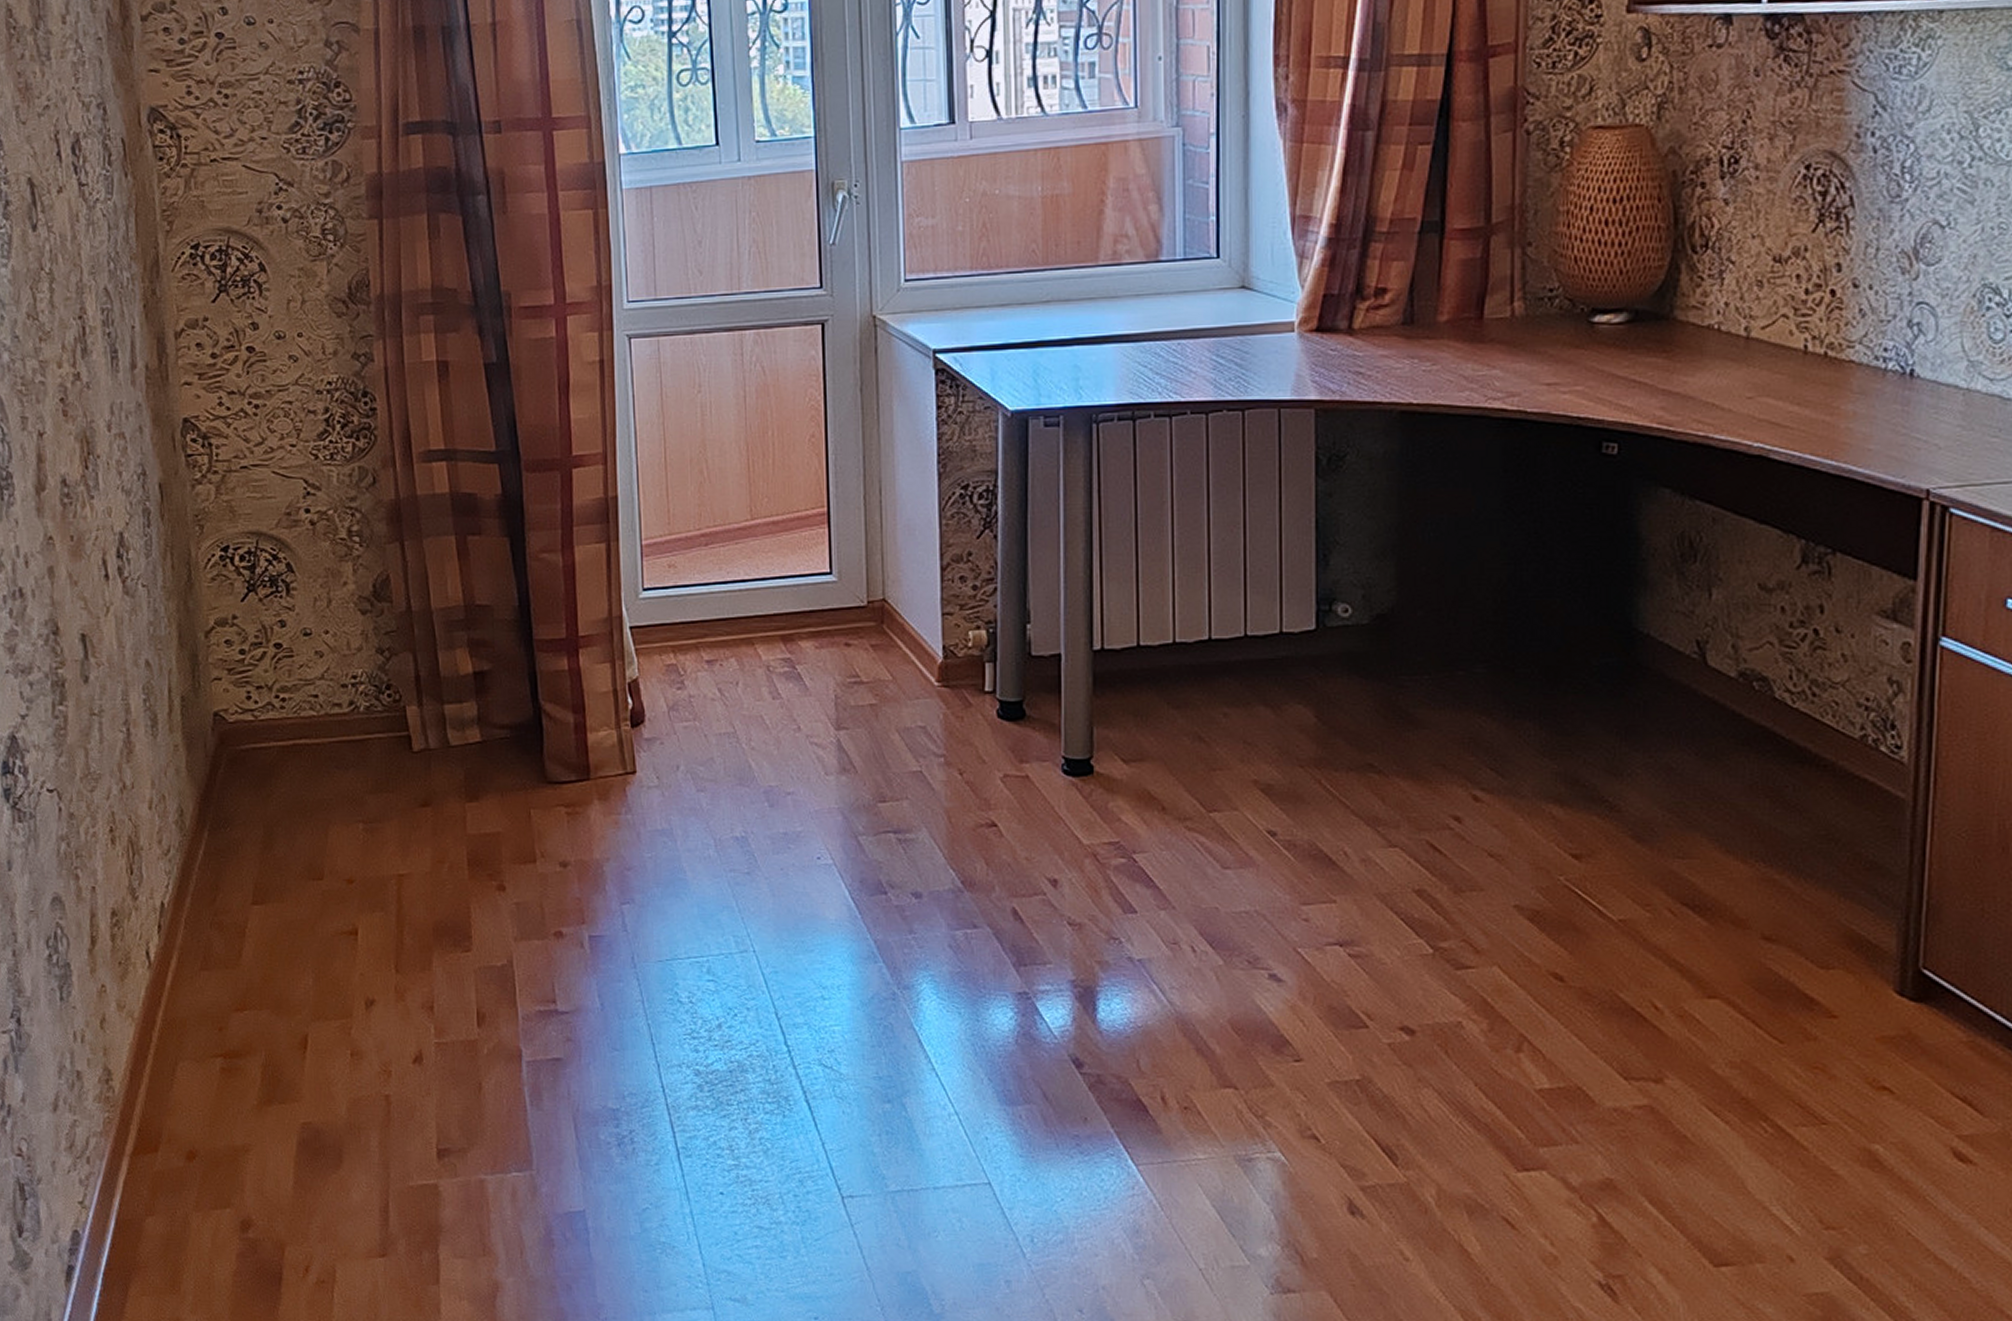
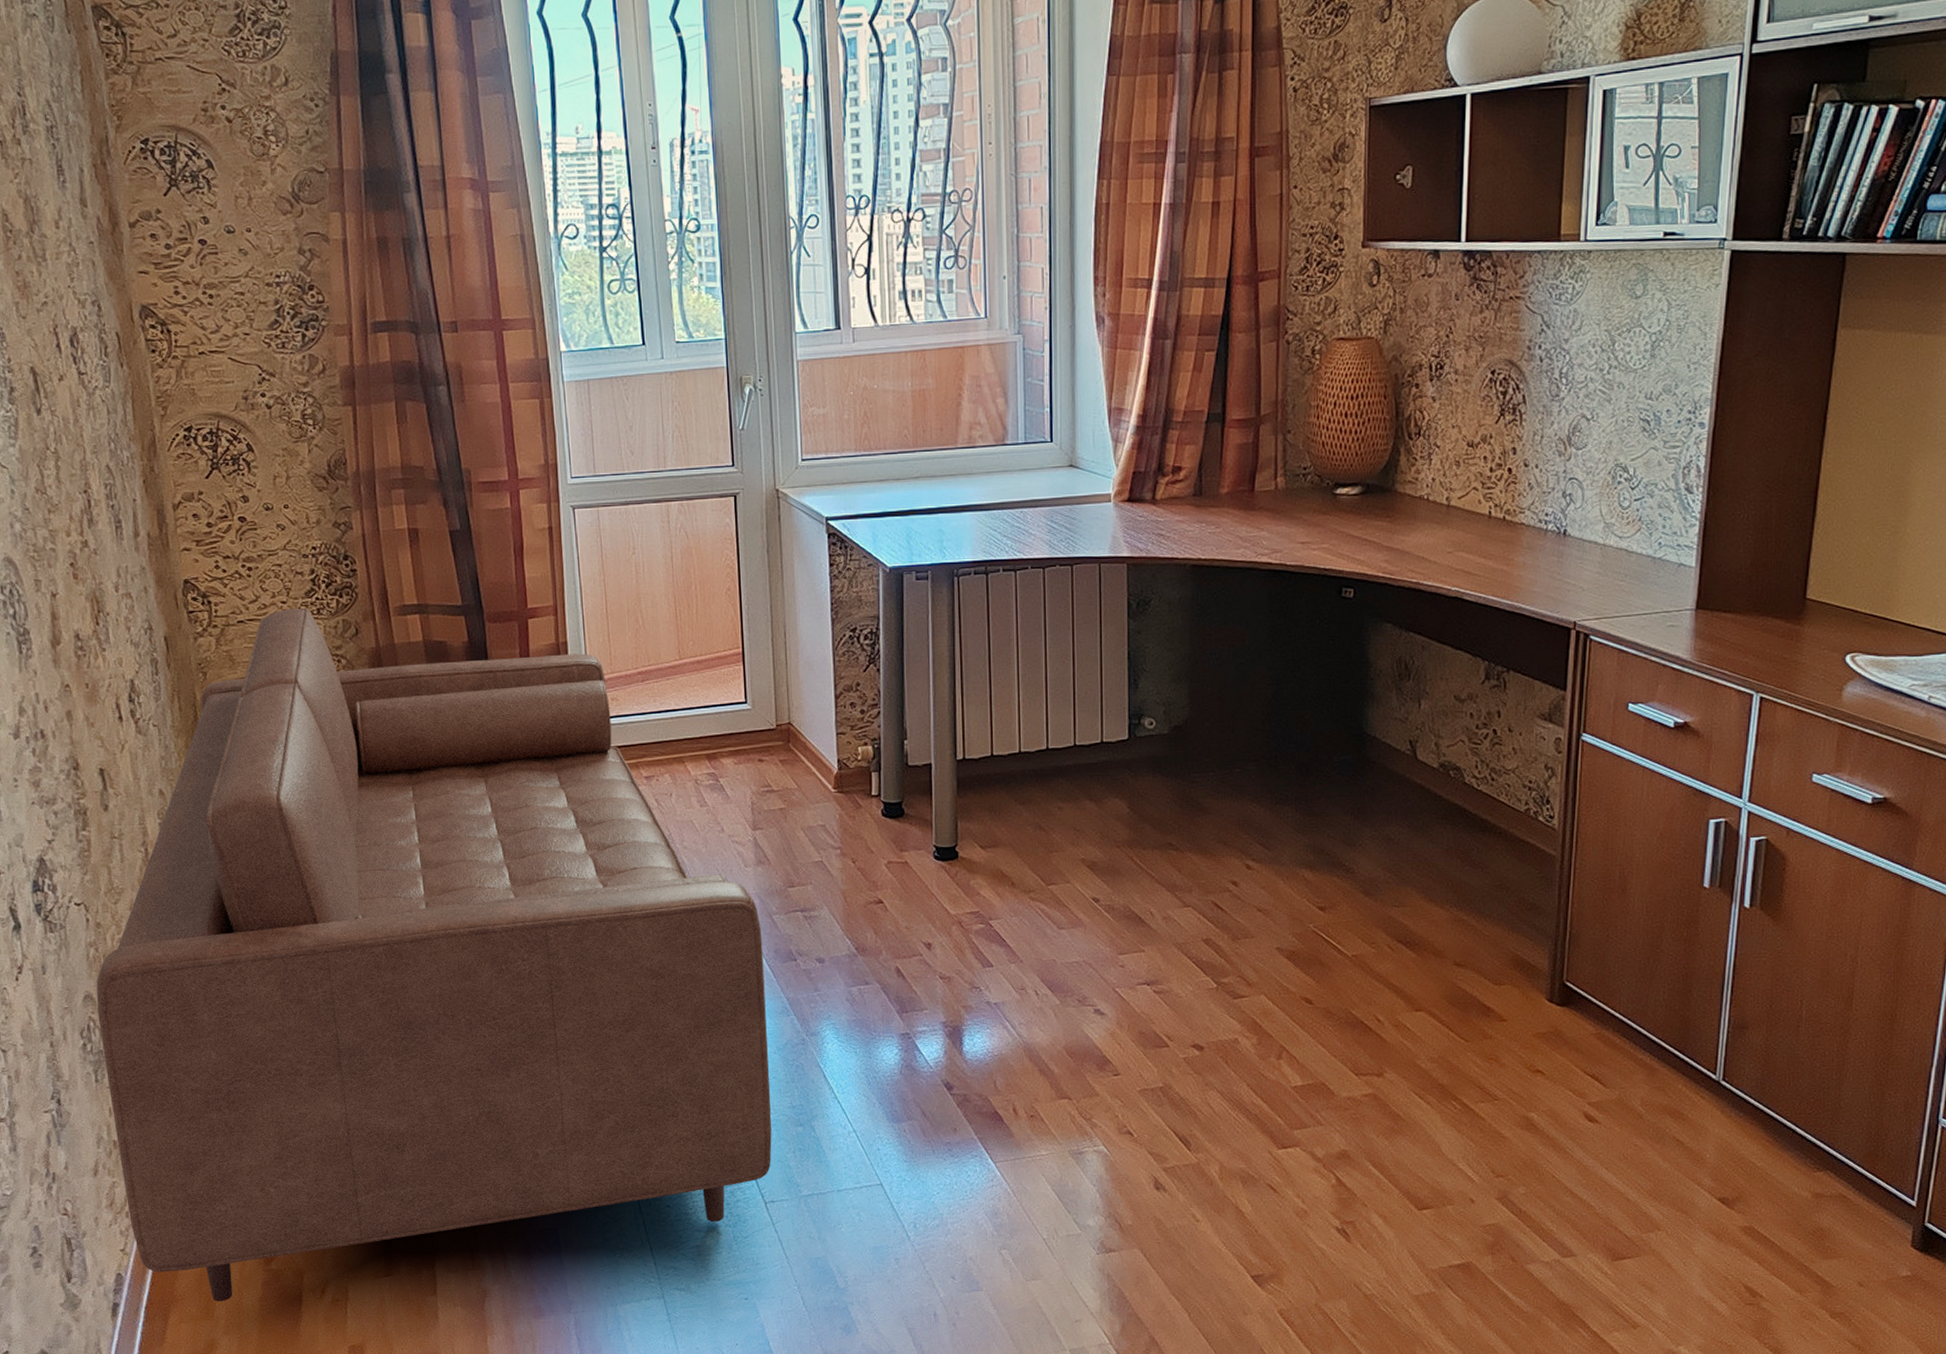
sofa: none [65,452,853,1274] -> present [96,608,772,1302]

